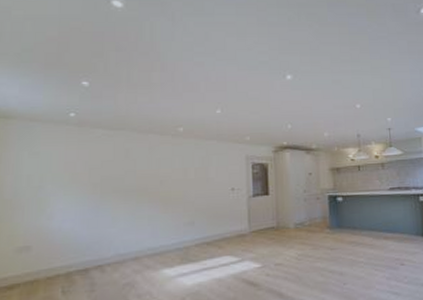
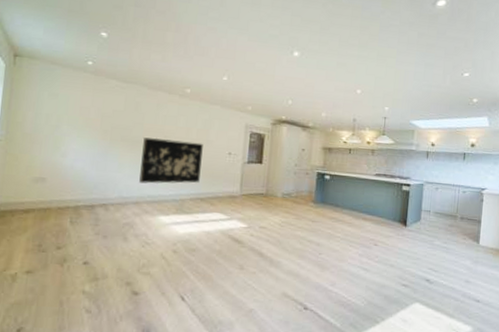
decorative wall panel: none [137,182,203,236] -> present [139,137,203,184]

